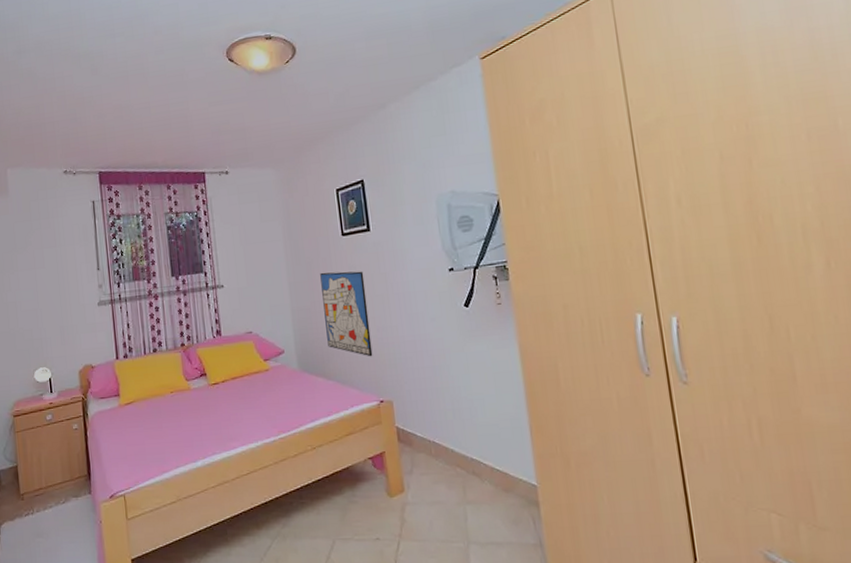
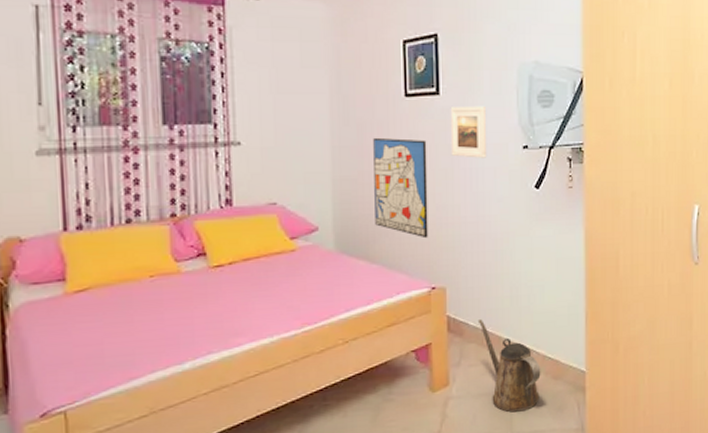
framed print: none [380,236,417,284] -> present [450,105,487,158]
watering can: none [424,431,492,522] -> present [477,319,541,413]

